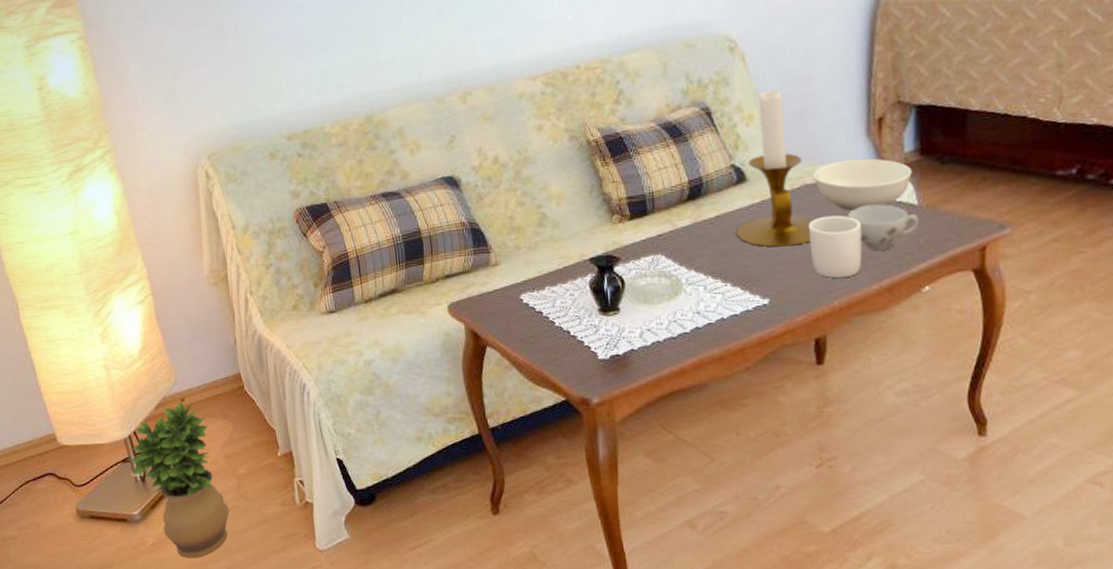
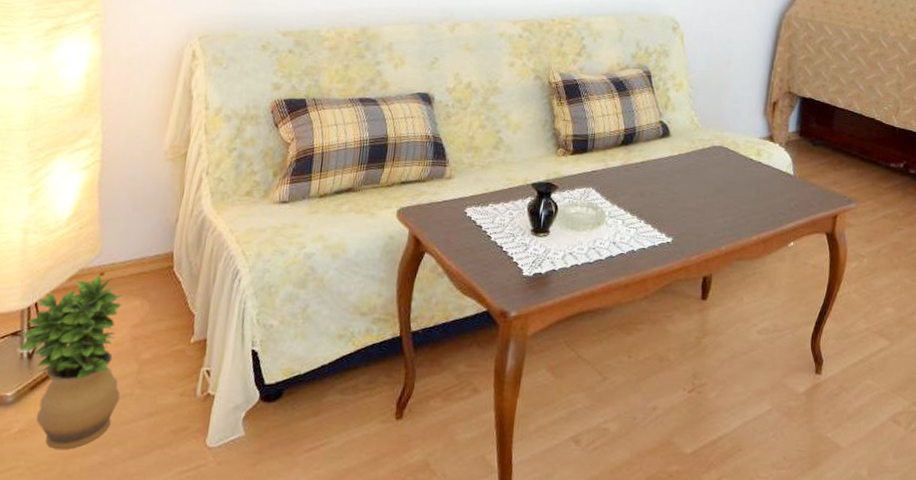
candlestick: present [735,89,815,247] -> none [654,66,717,195]
mug: present [808,215,863,279] -> none [709,174,751,228]
bowl: present [813,158,912,211] -> none [720,131,792,173]
teacup: present [848,204,919,250] -> none [742,170,792,208]

